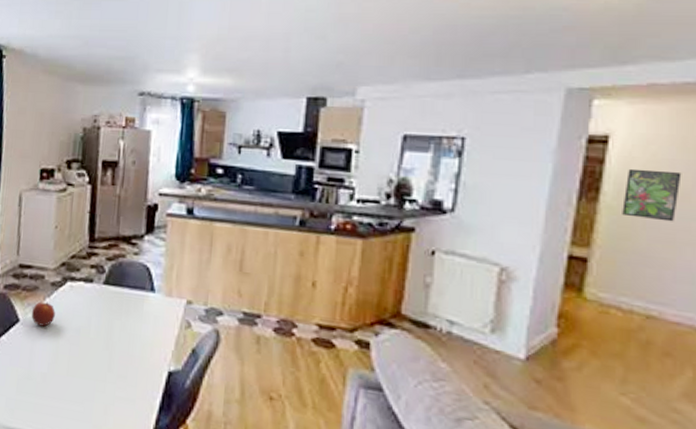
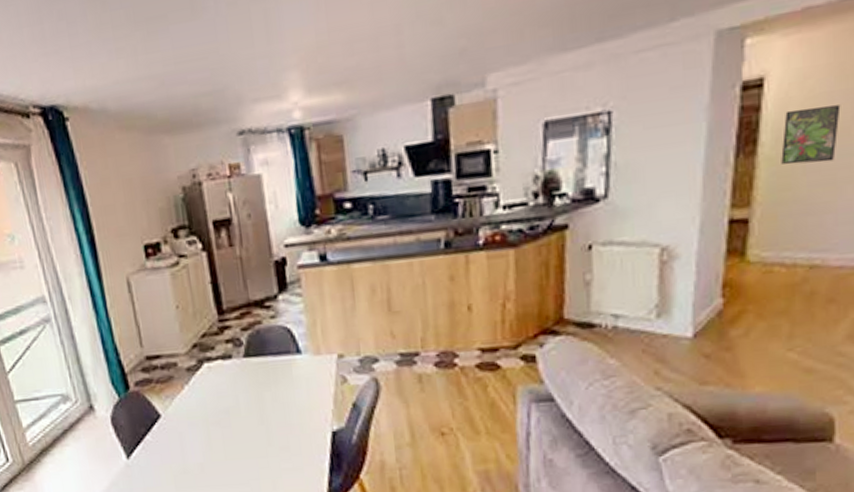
apple: present [31,301,55,327] -> none [171,389,199,417]

